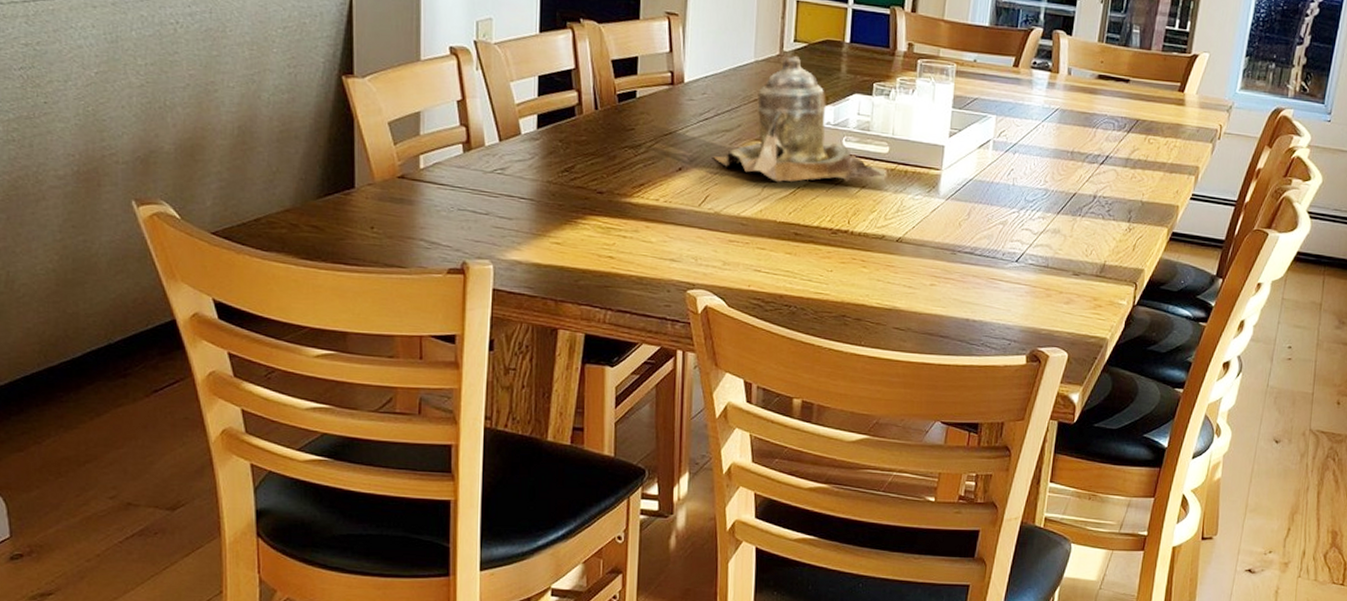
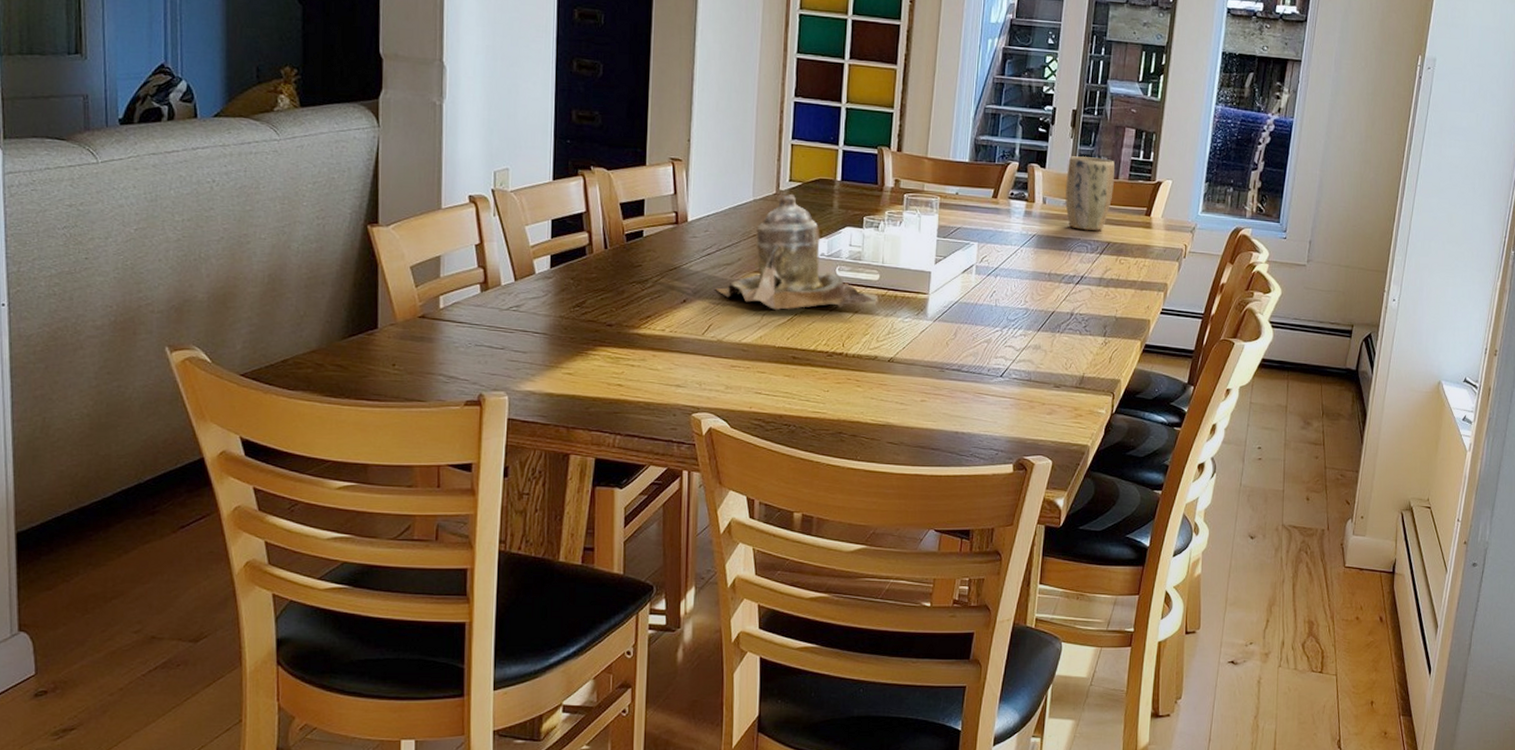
plant pot: none [1092,23,1148,106] -> present [1065,156,1115,231]

